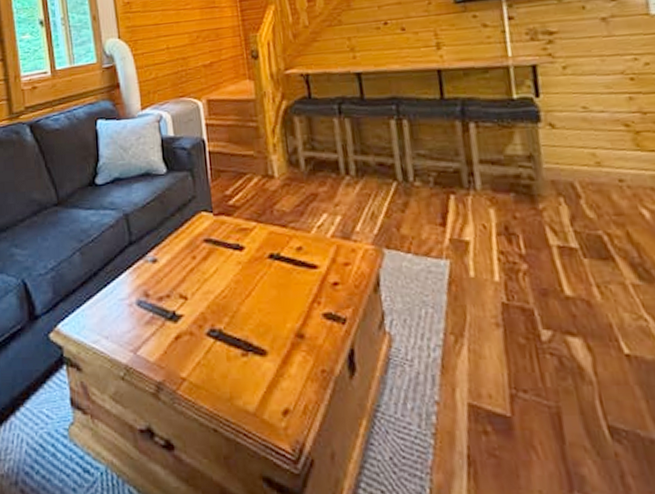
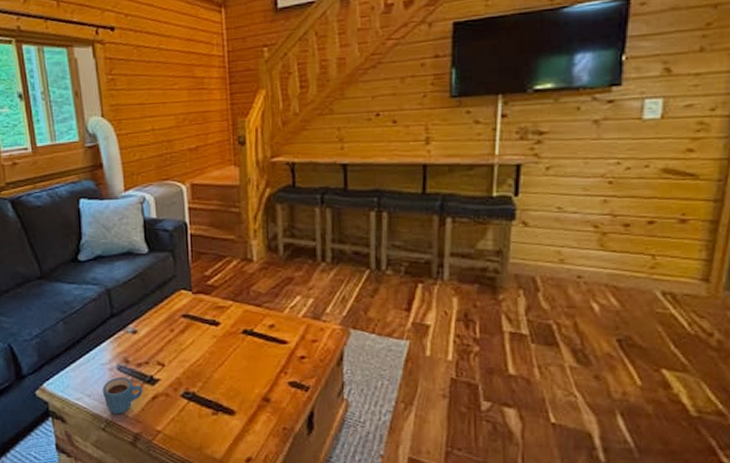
mug: none [121,313,165,359] -> present [102,377,143,414]

